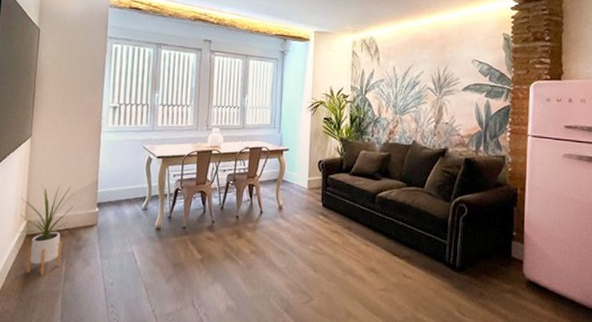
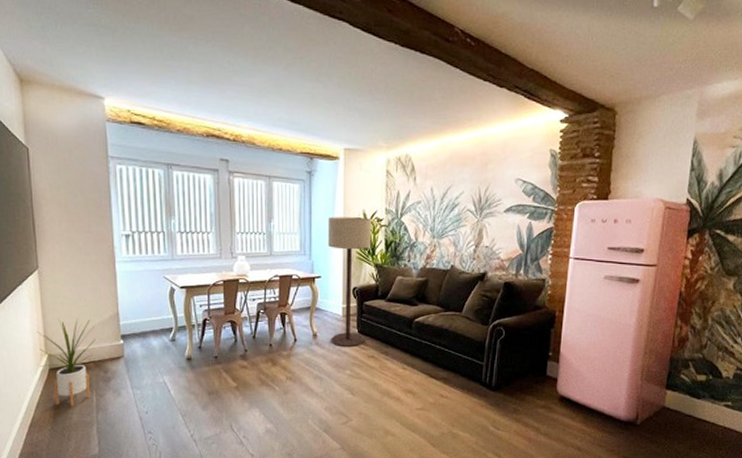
floor lamp: none [295,92,338,221] -> present [328,217,372,348]

